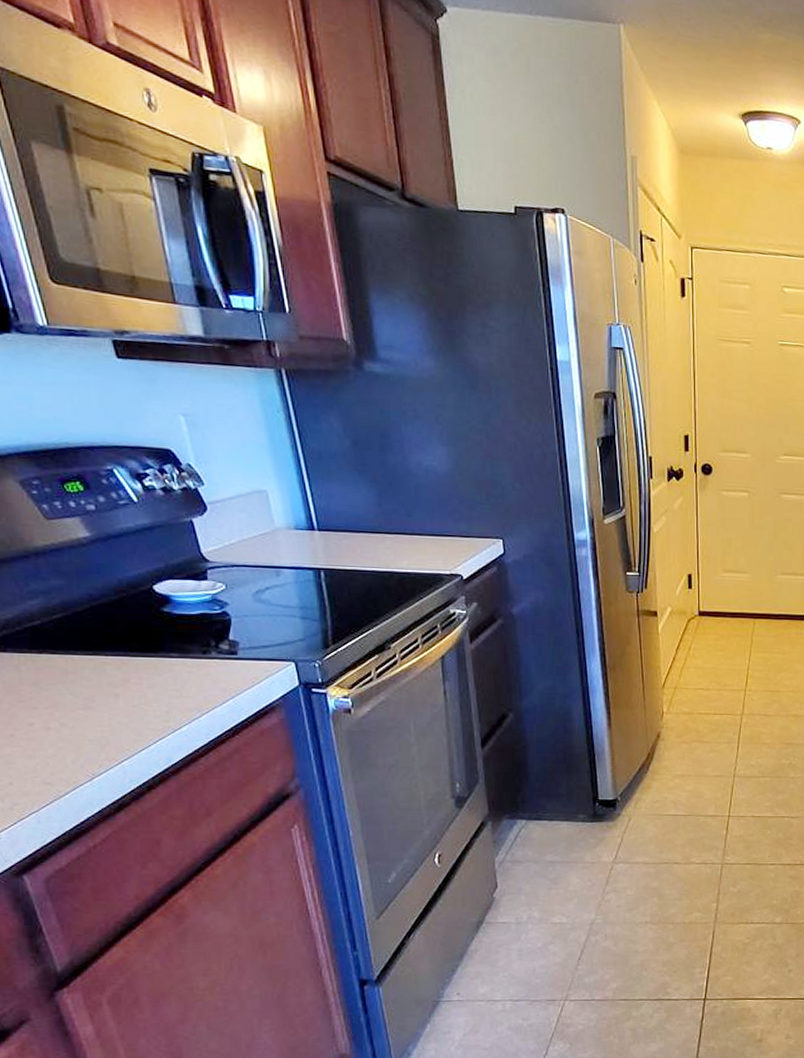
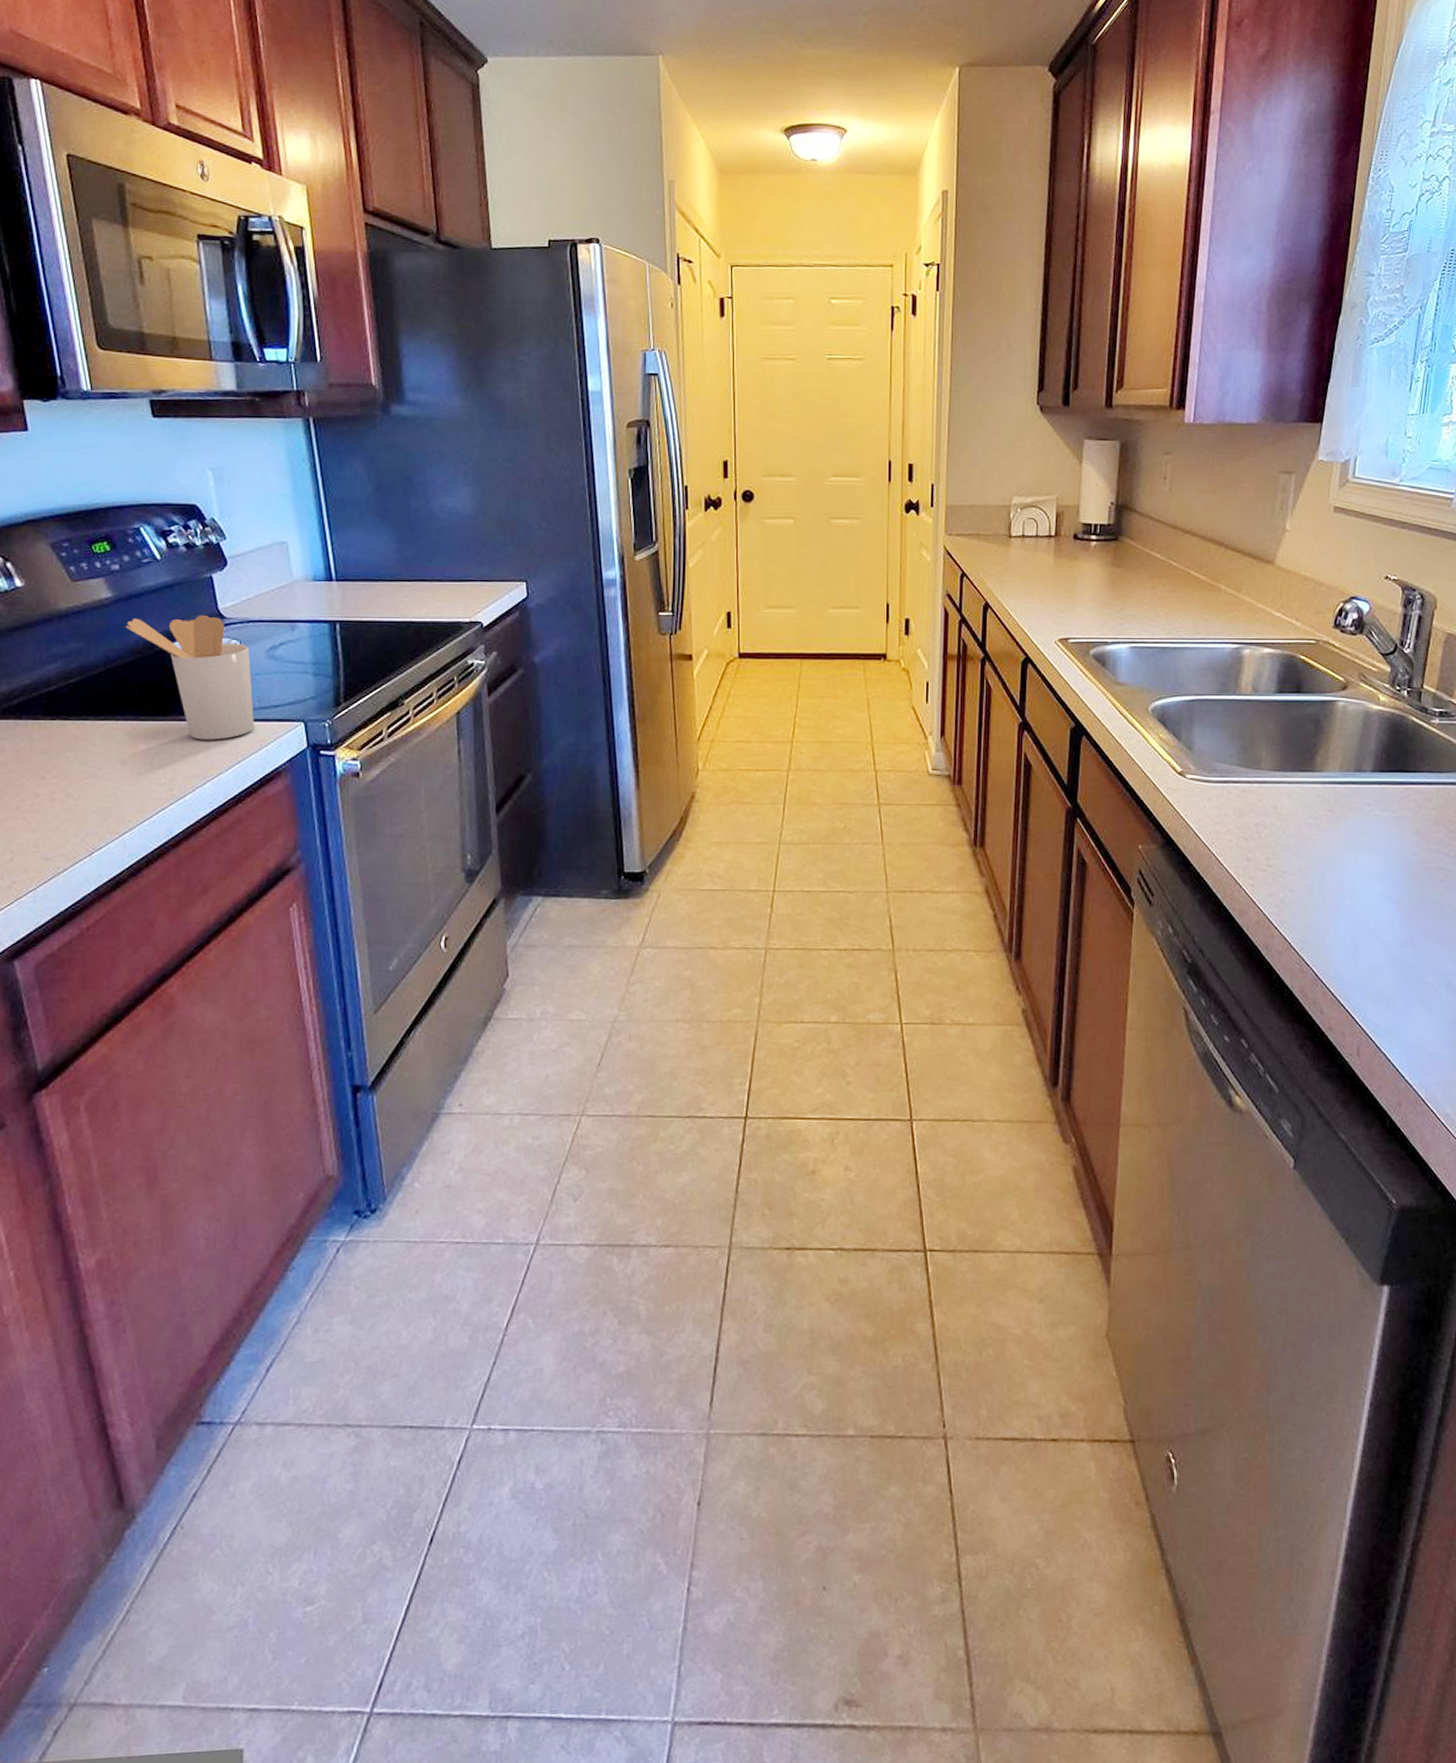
utensil holder: none [106,558,247,677] -> present [125,616,255,740]

